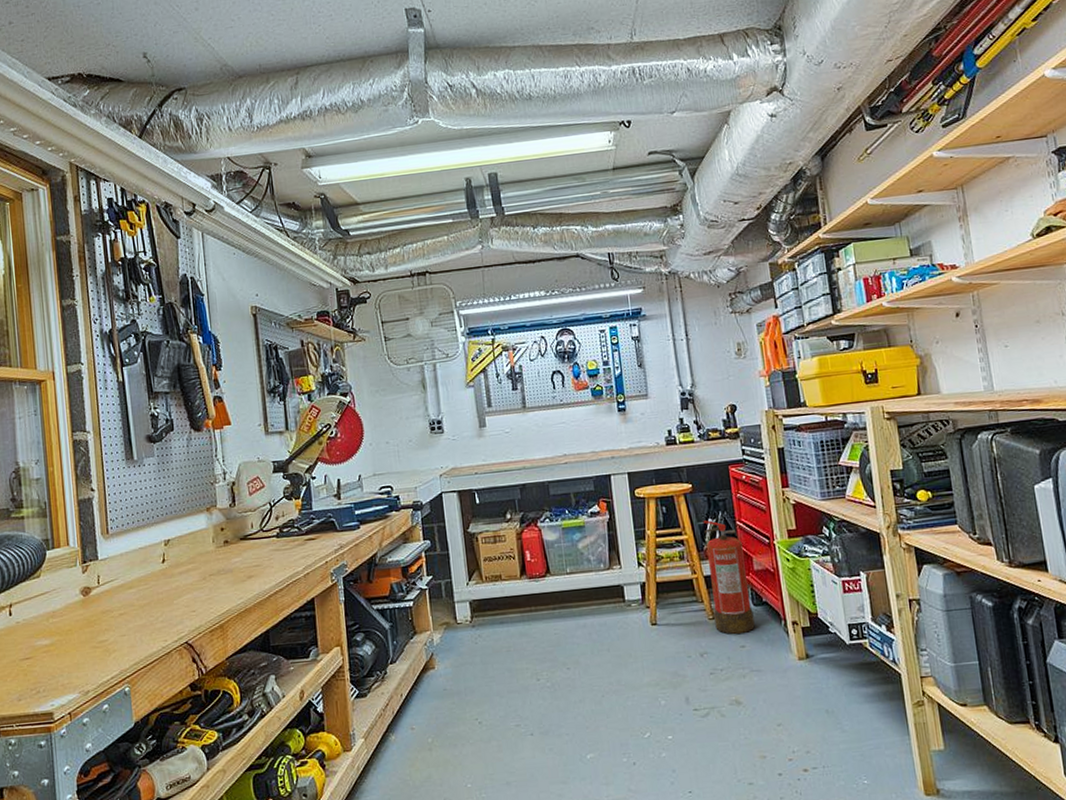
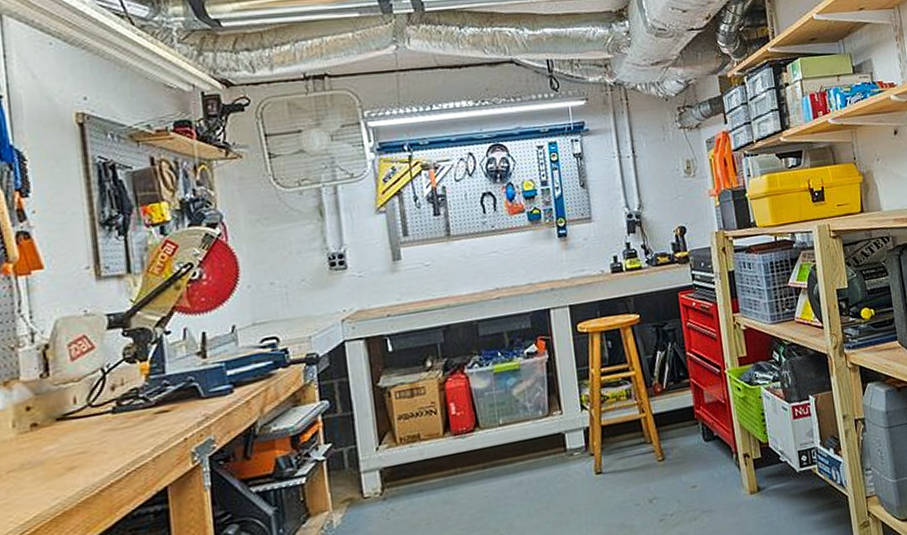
fire extinguisher: present [703,520,755,634] -> none [651,353,706,475]

